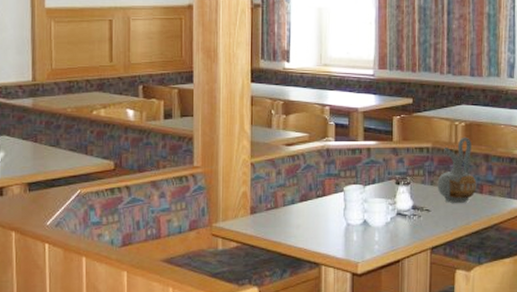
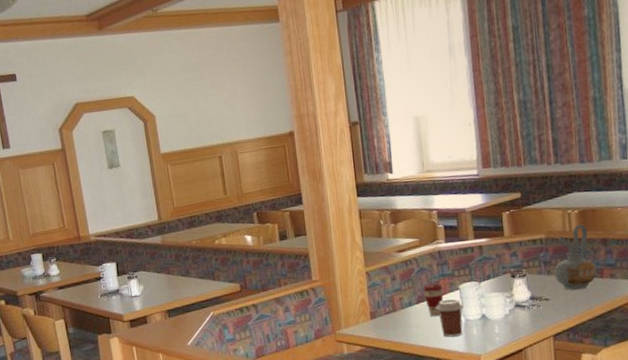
coffee cup: none [307,182,328,218] -> present [423,283,444,317]
coffee cup: none [318,200,346,241] -> present [436,299,463,337]

